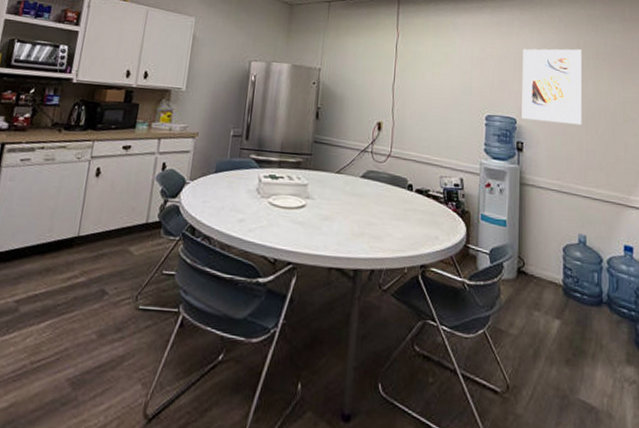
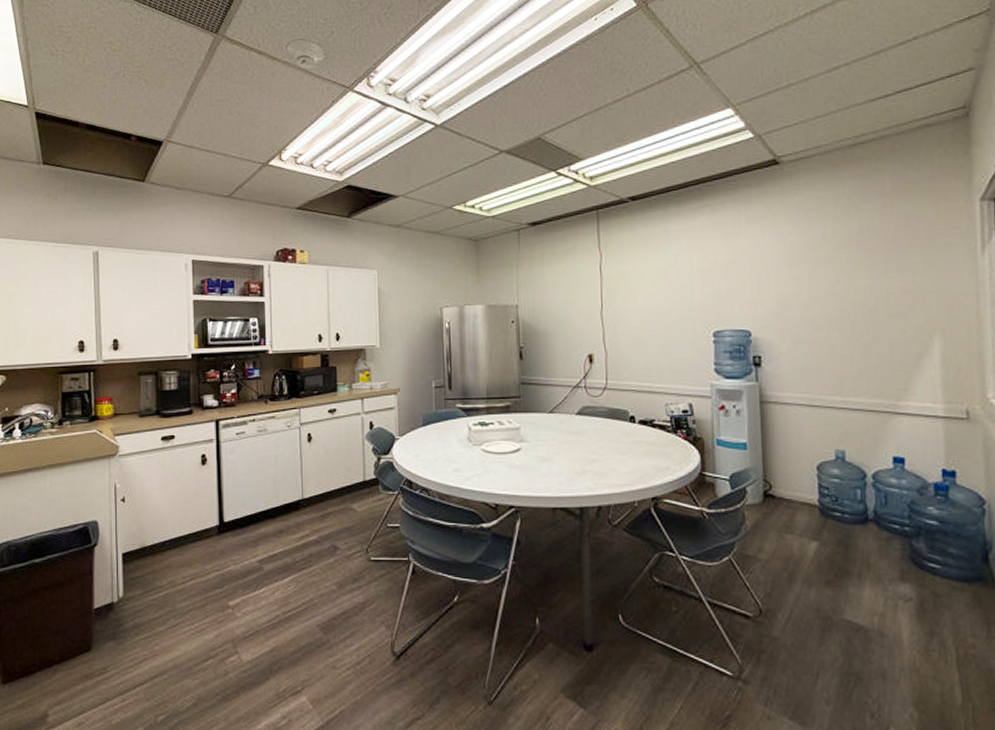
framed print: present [522,48,582,126] -> none [753,239,833,331]

